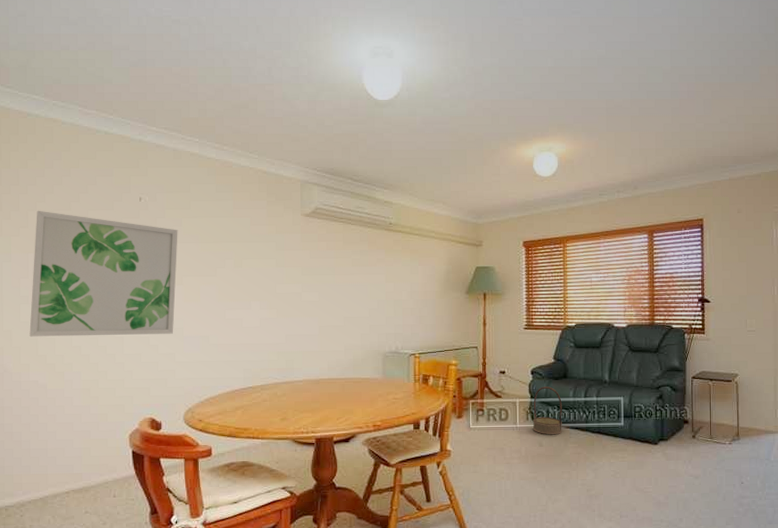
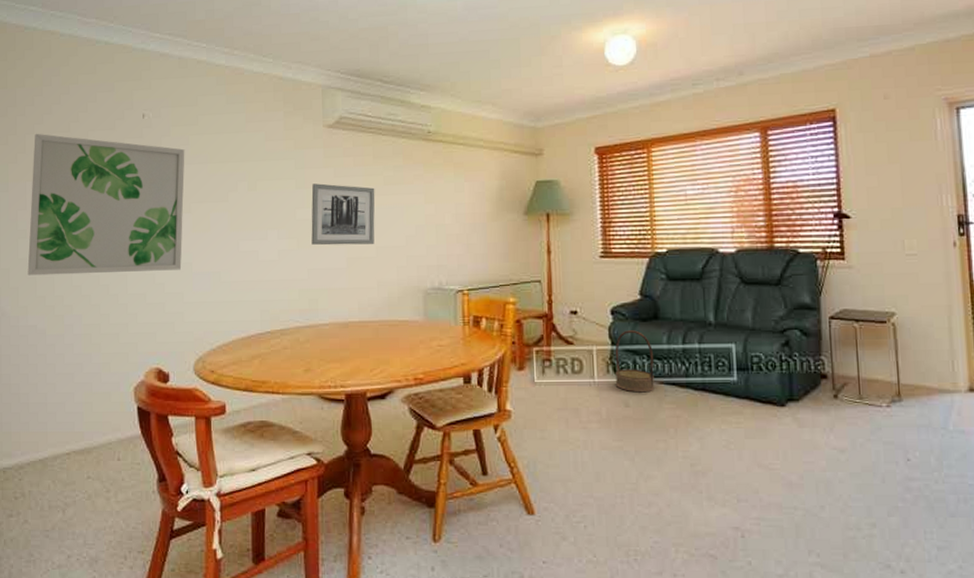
wall art: none [289,263,344,315] -> present [311,183,375,245]

